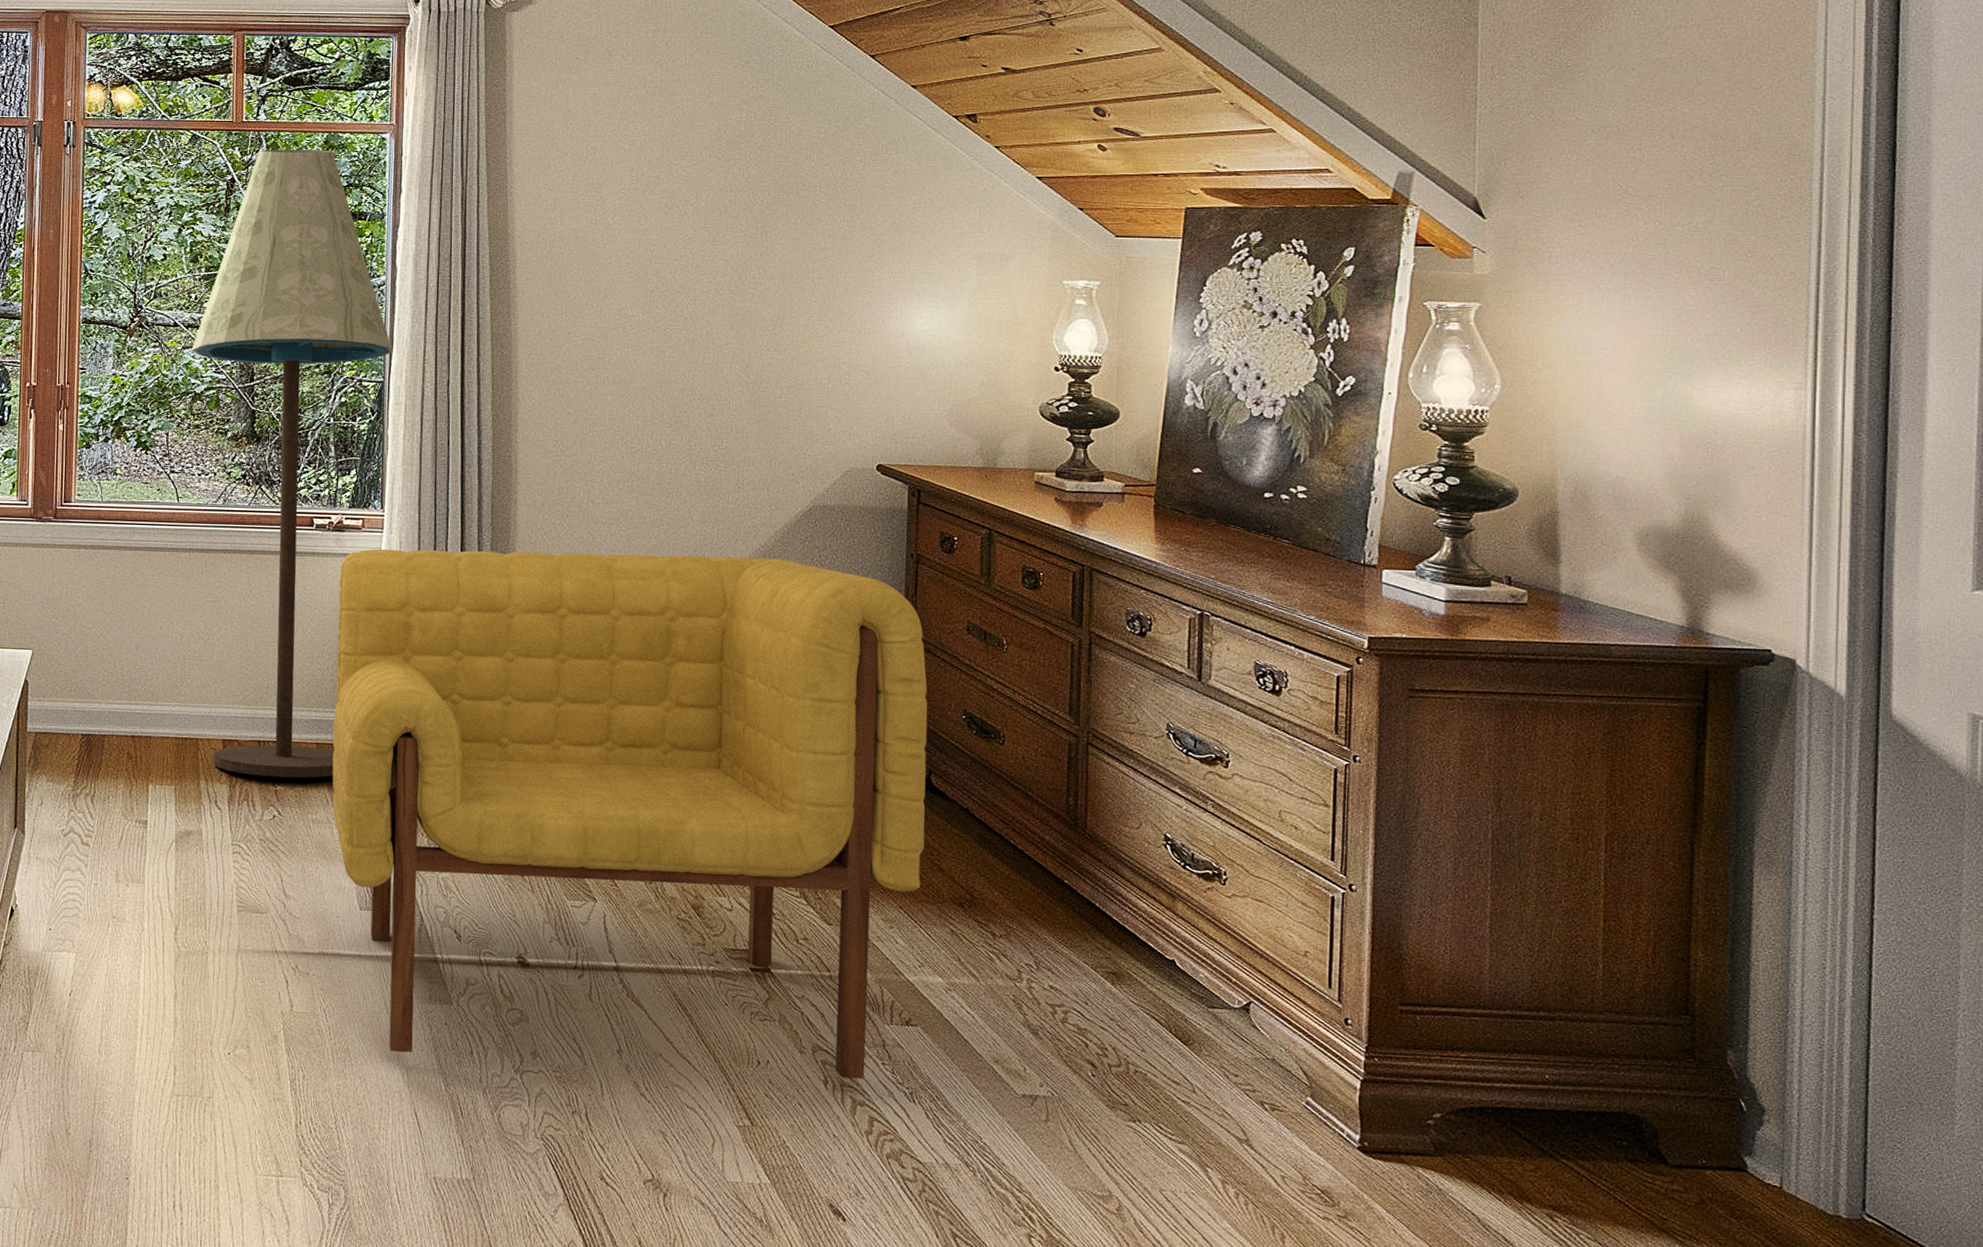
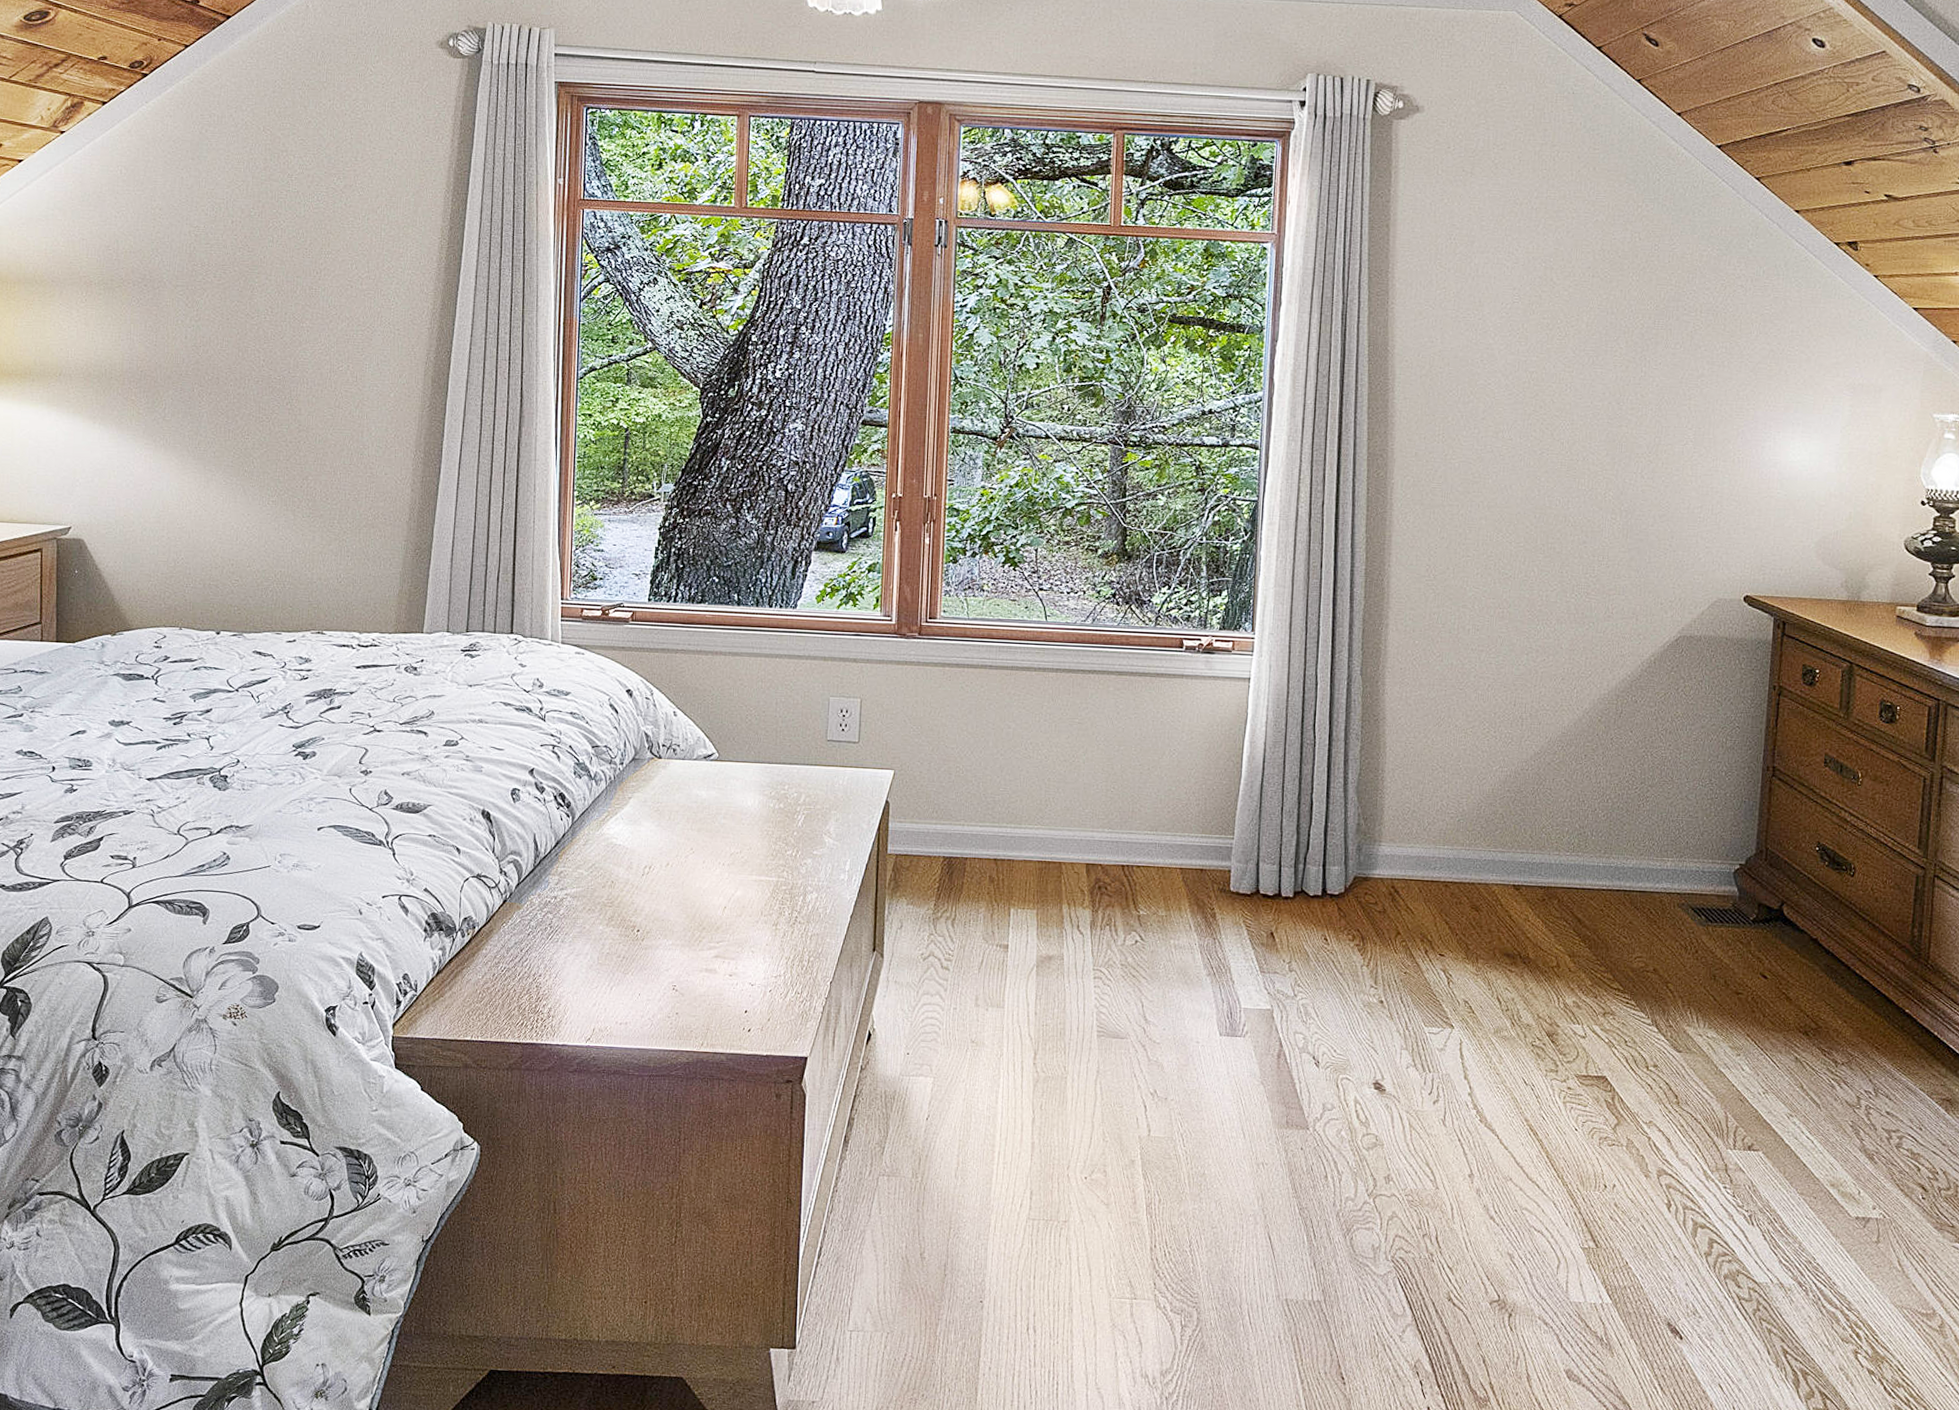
floor lamp: present [191,149,393,778] -> none [1063,256,1268,903]
armchair: present [332,549,928,1079] -> none [1195,672,1784,1202]

